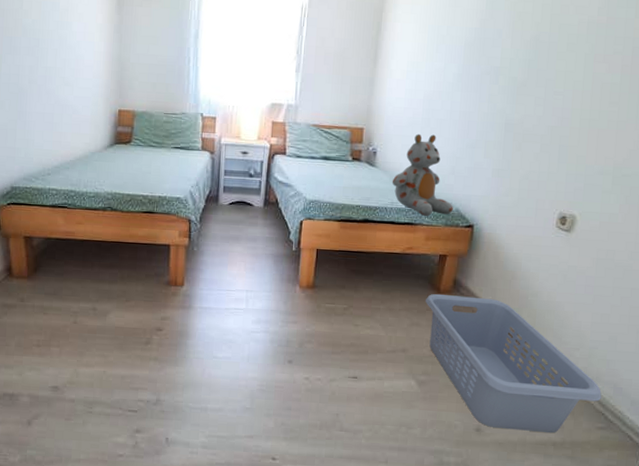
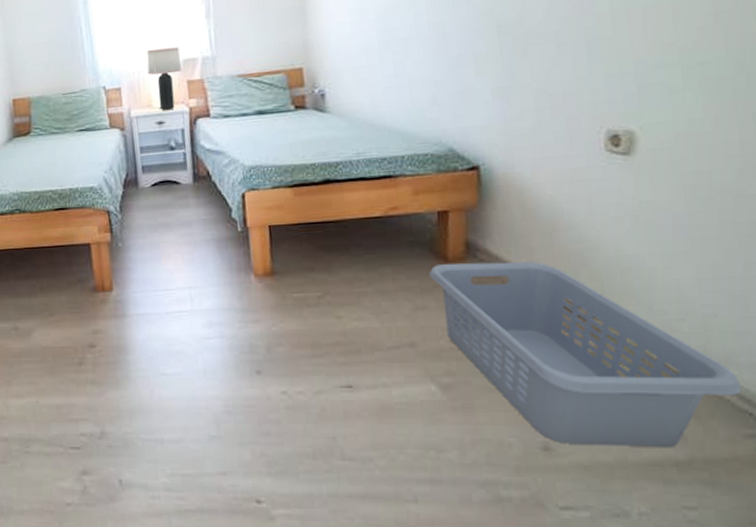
table lamp: none [241,89,270,143] -> present [146,47,182,110]
stuffed bear: present [392,133,453,217] -> none [352,58,445,165]

